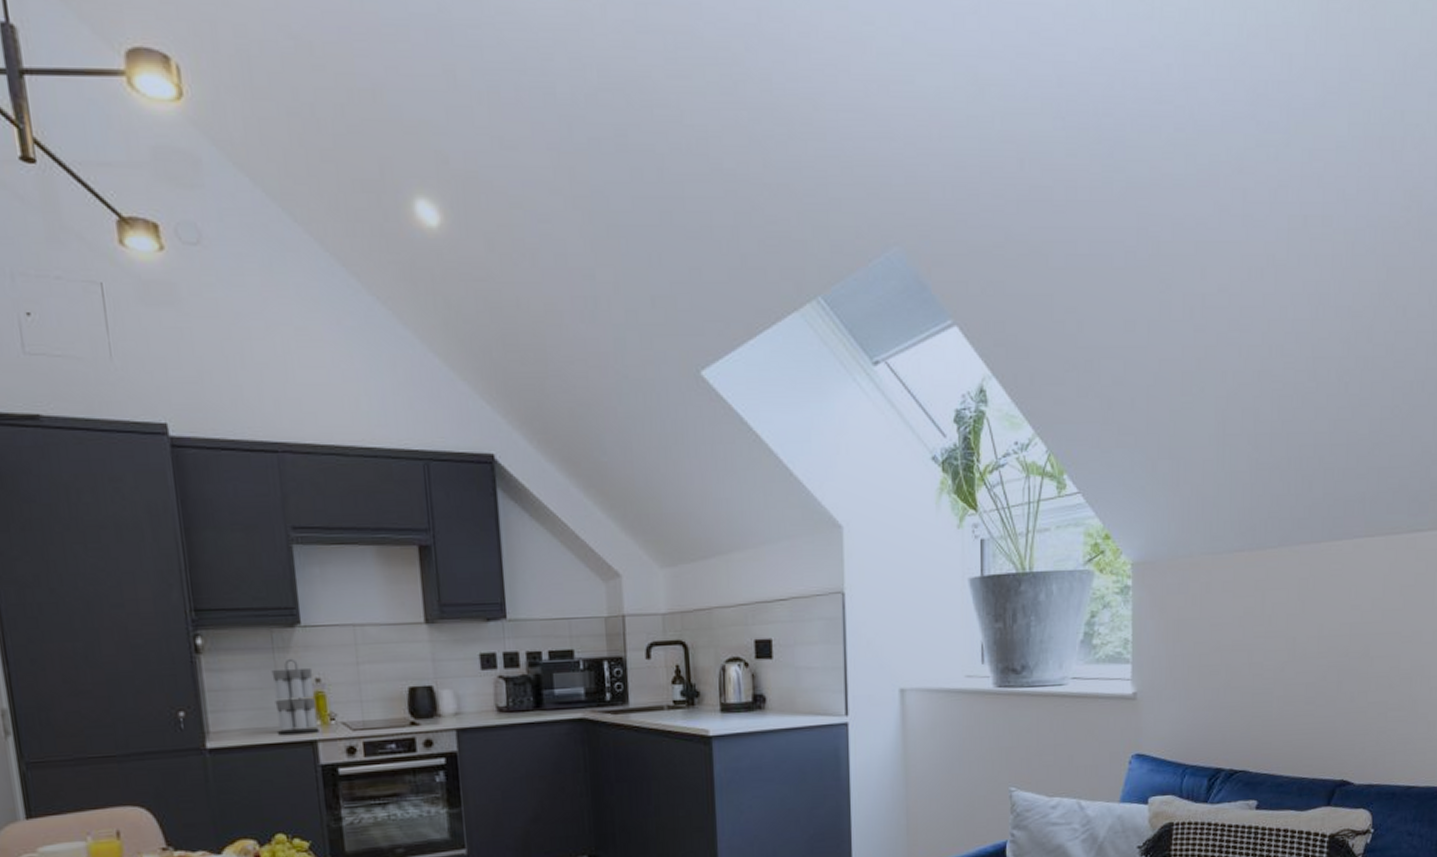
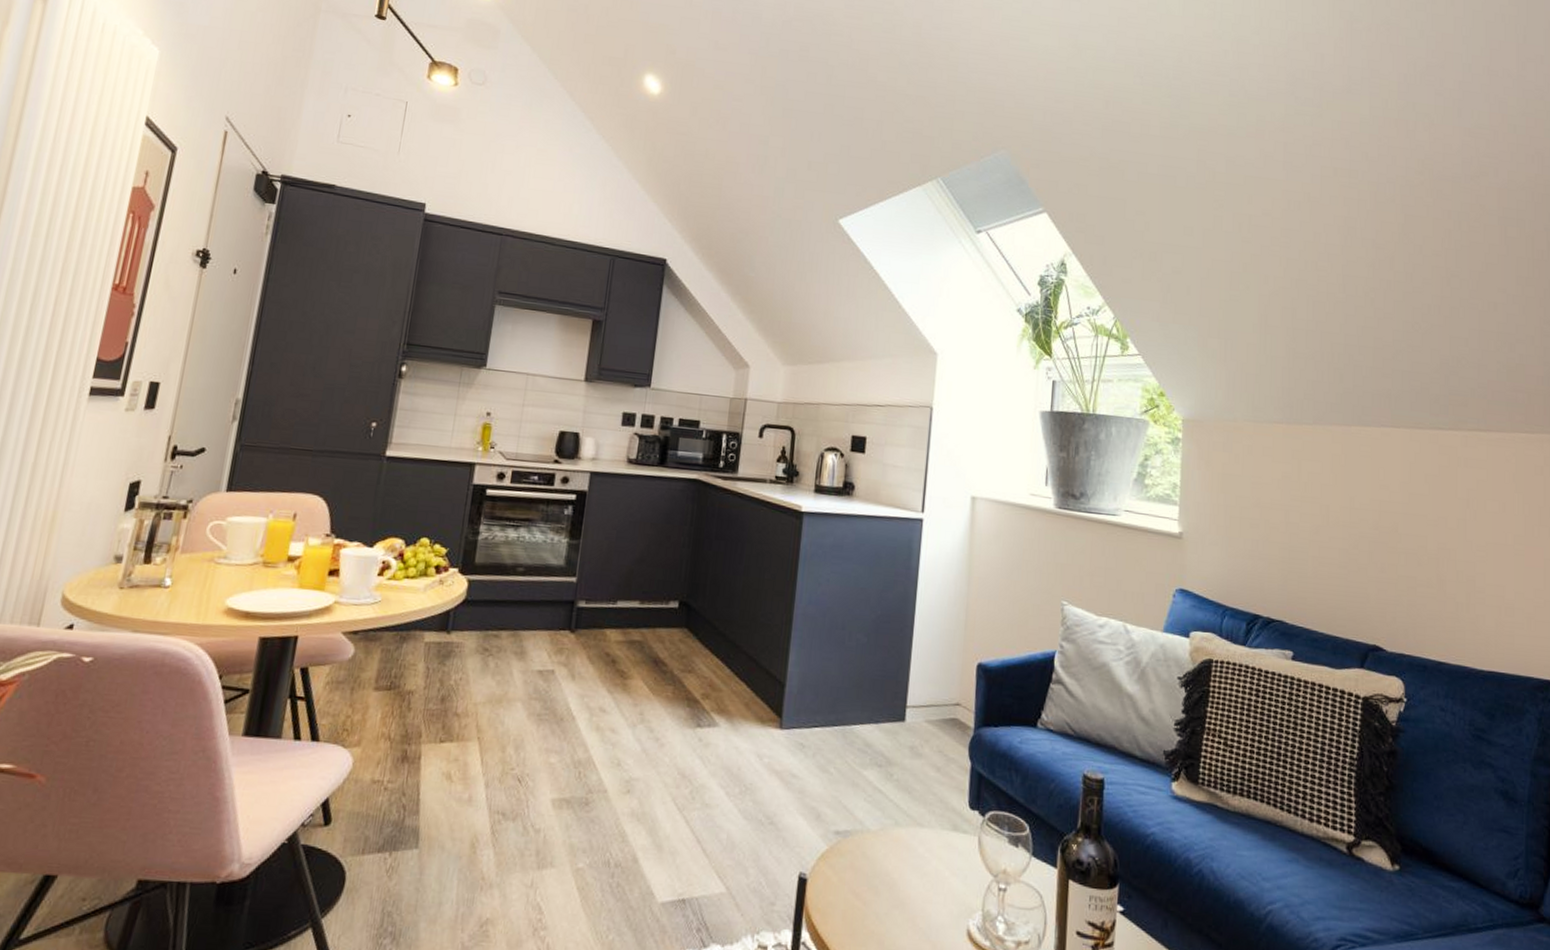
spice rack: present [271,658,319,736] -> none [444,393,487,458]

